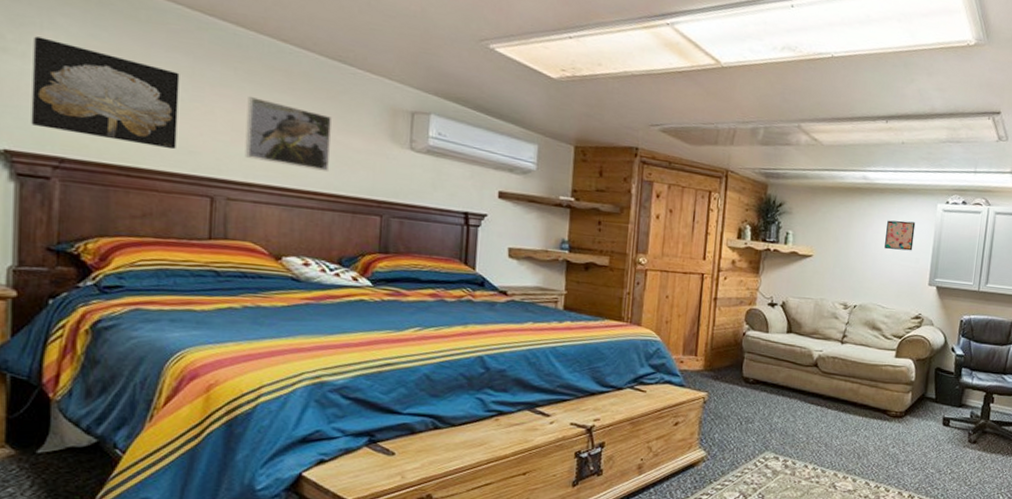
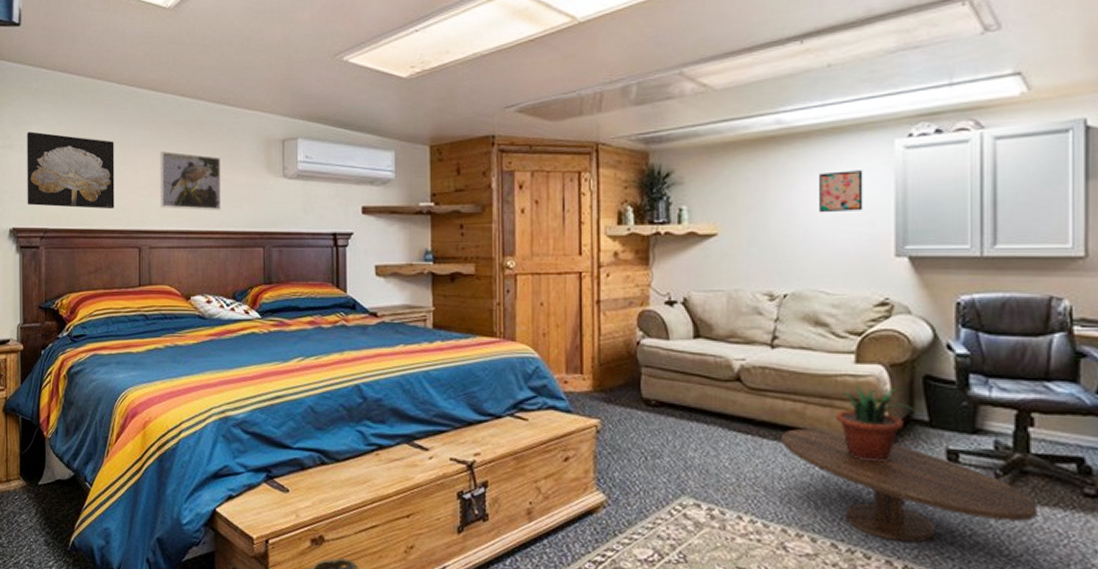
coffee table: none [841,402,989,479] -> present [782,429,1037,543]
potted plant: none [878,373,928,426] -> present [836,386,914,463]

